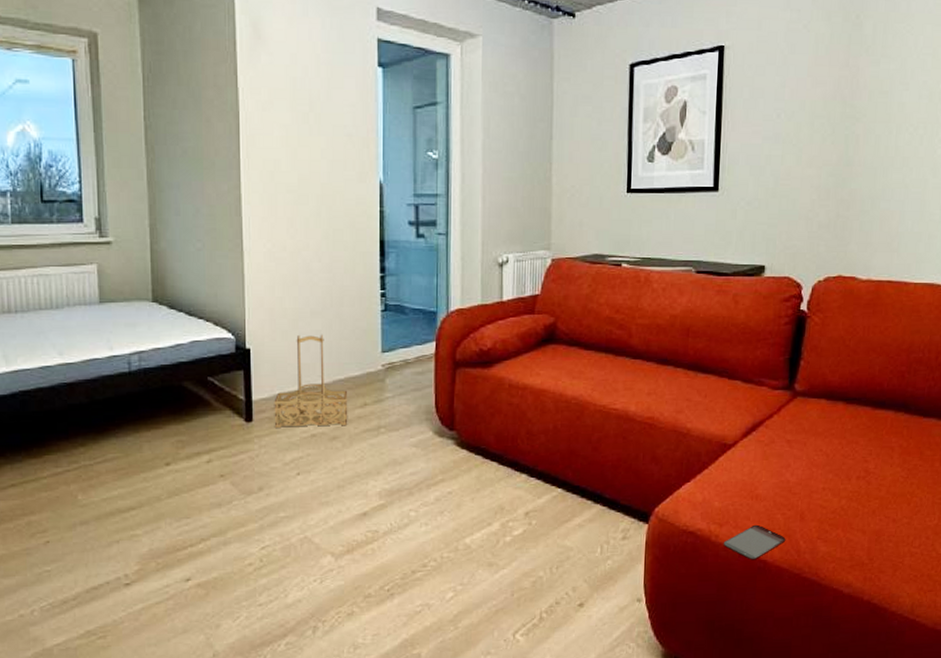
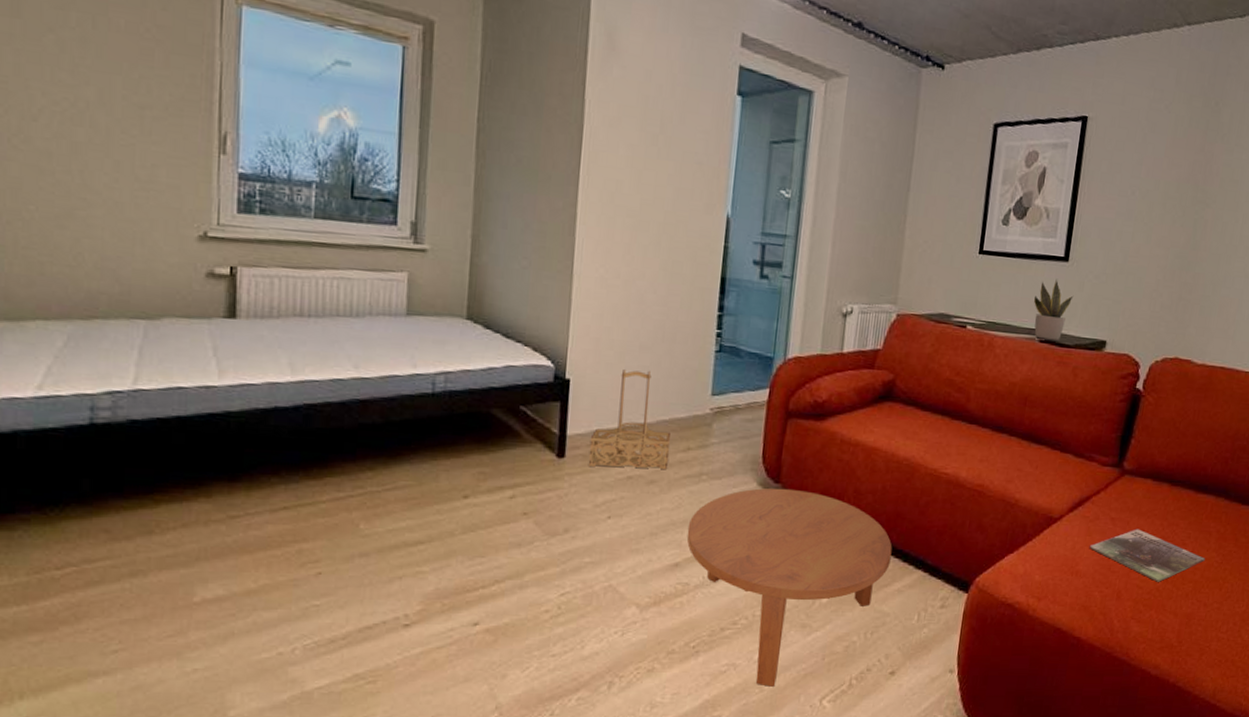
coffee table: none [372,435,569,624] -> present [686,488,893,687]
potted plant: none [687,209,727,271] -> present [1034,278,1074,342]
smartphone: present [723,526,786,560] -> none [1039,602,1101,637]
magazine: none [767,449,890,501] -> present [1089,529,1206,582]

